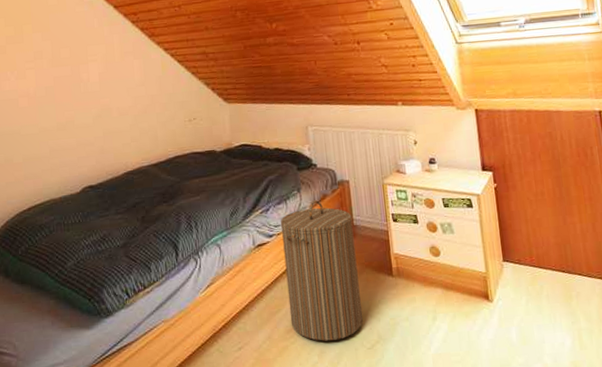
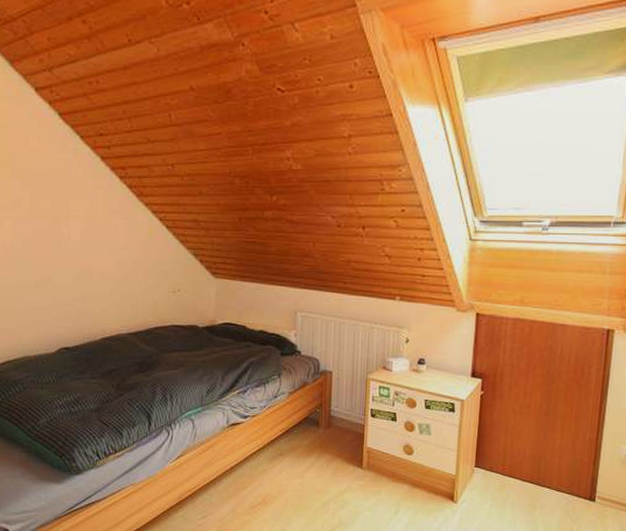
laundry hamper: present [280,200,363,342] -> none [256,387,330,520]

